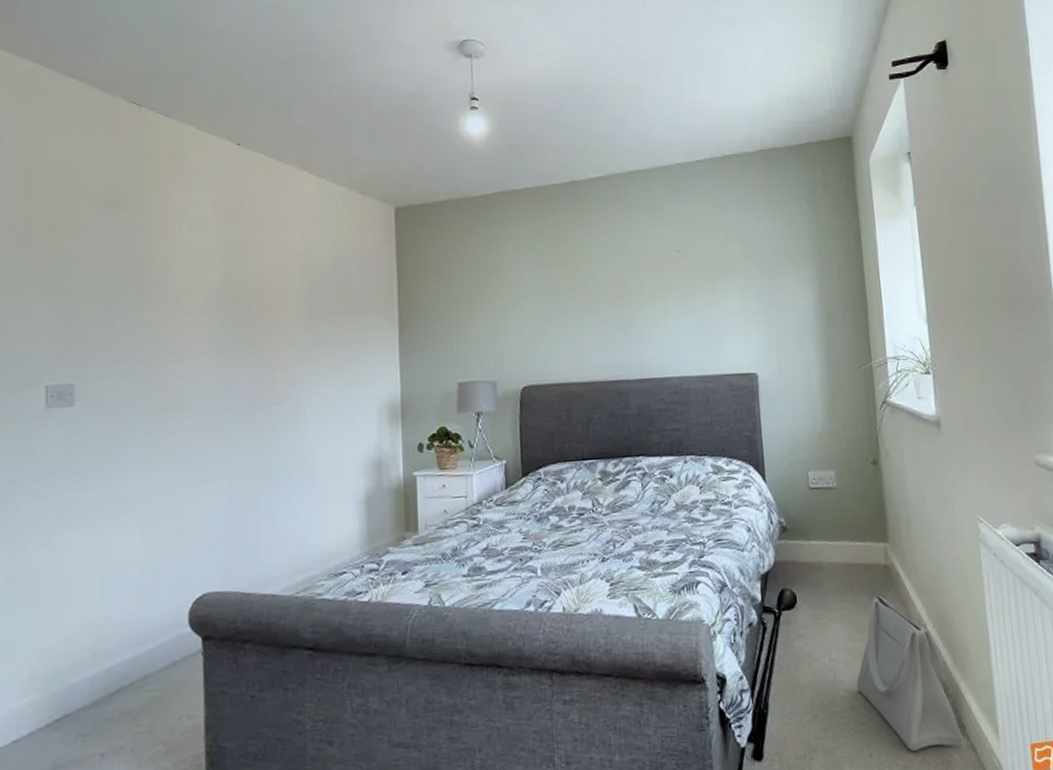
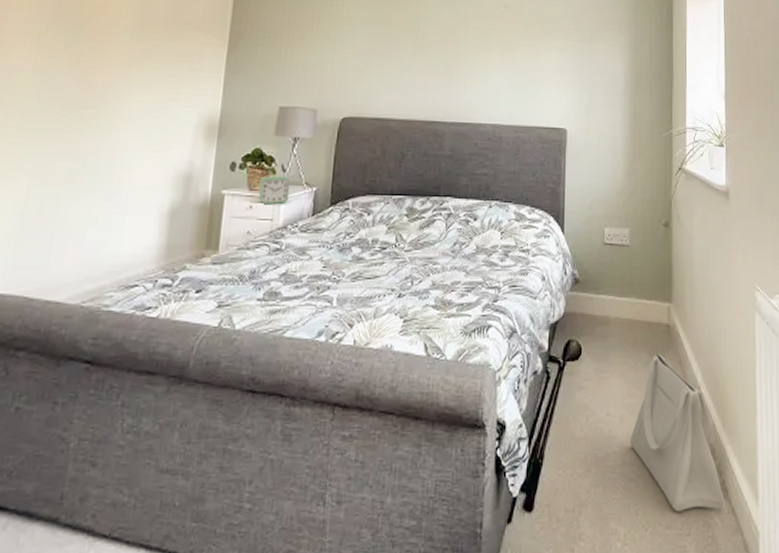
alarm clock: none [449,452,480,483] -> present [258,176,291,205]

